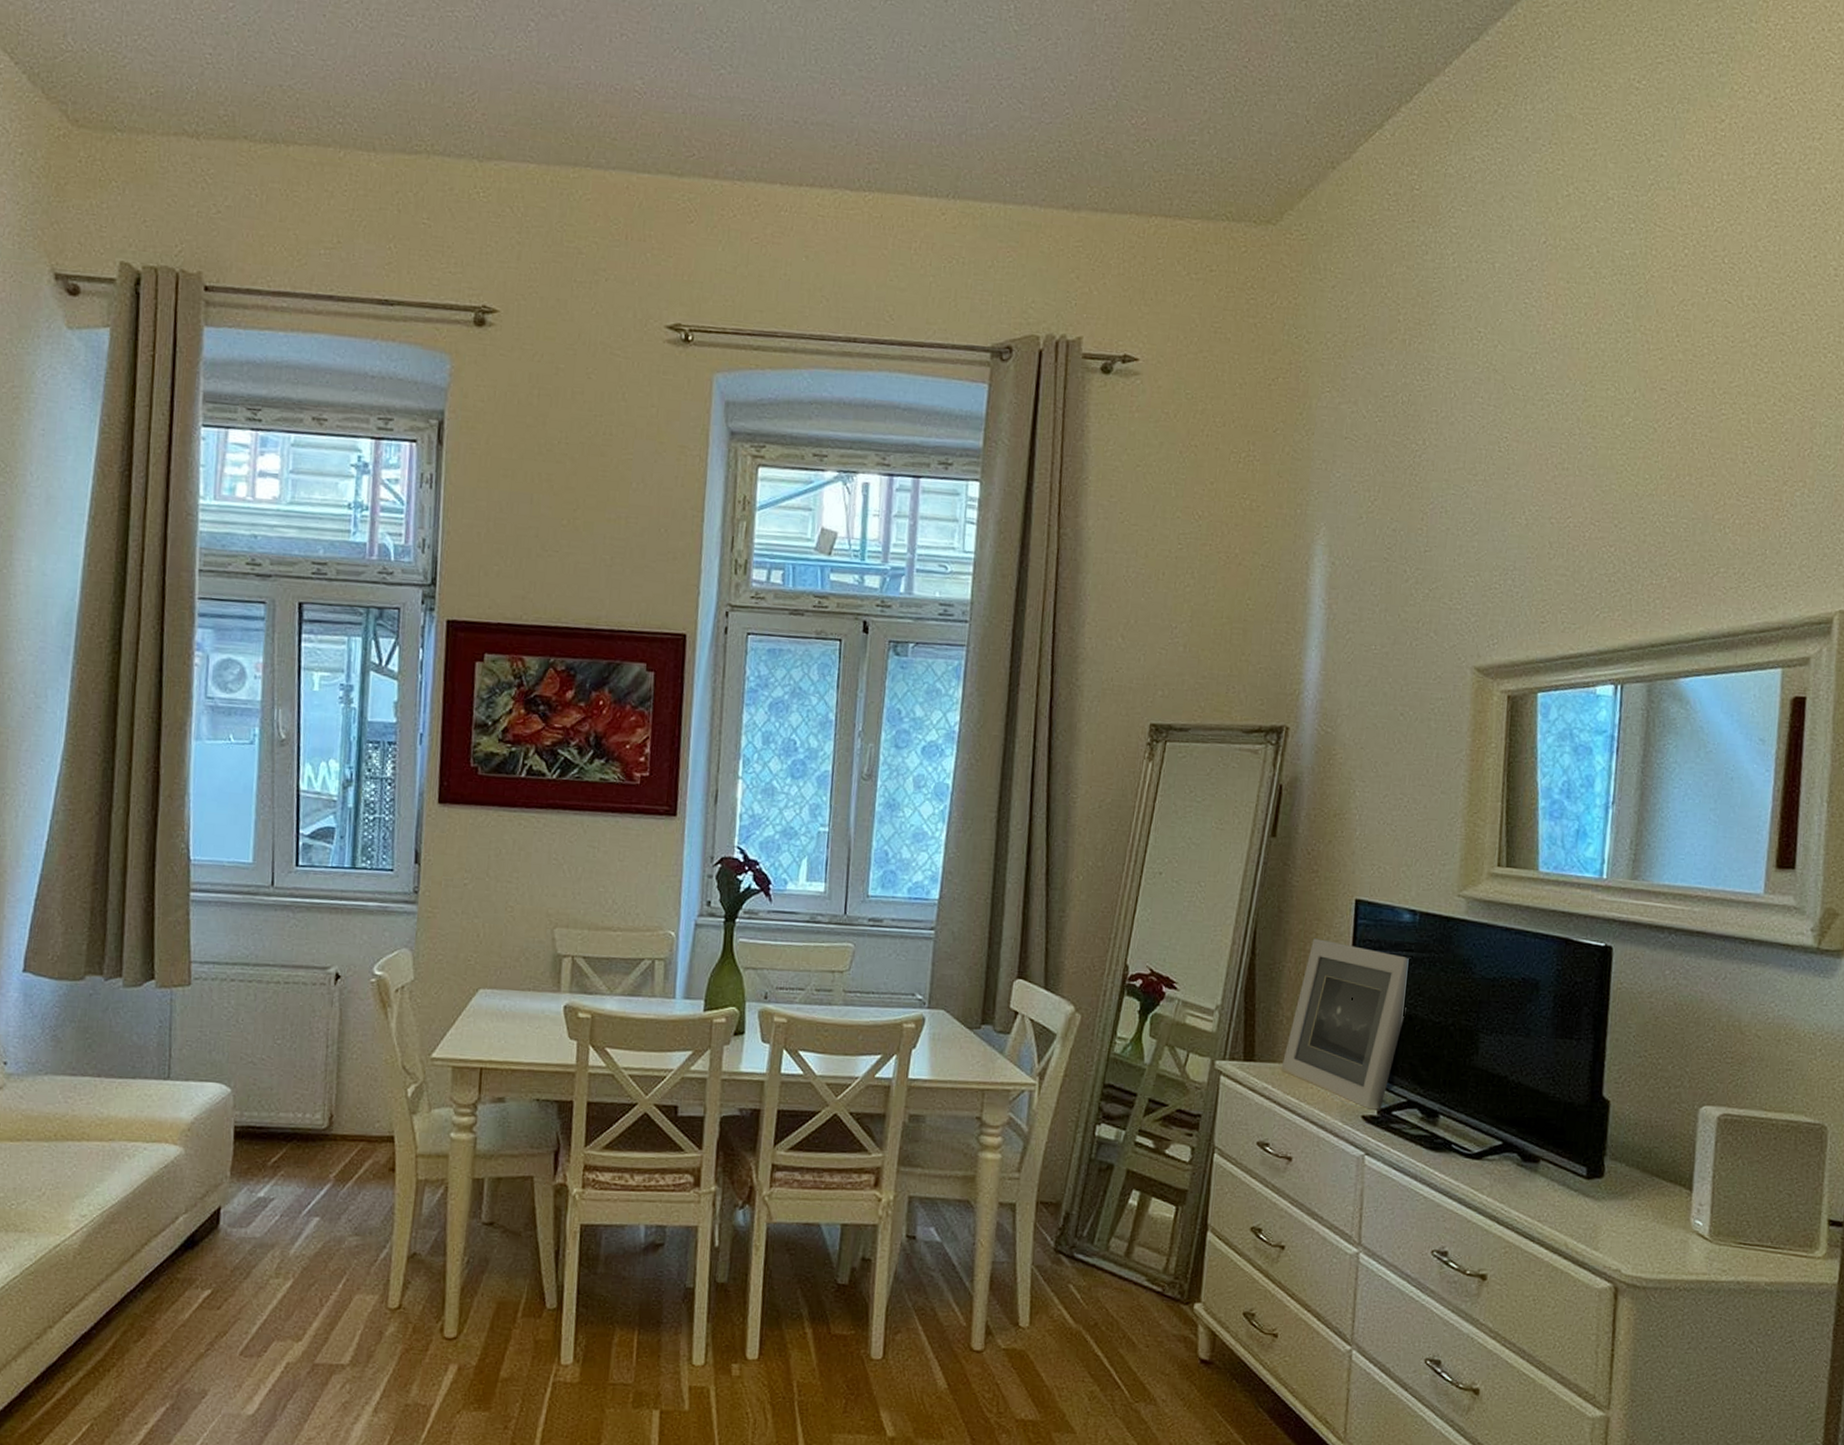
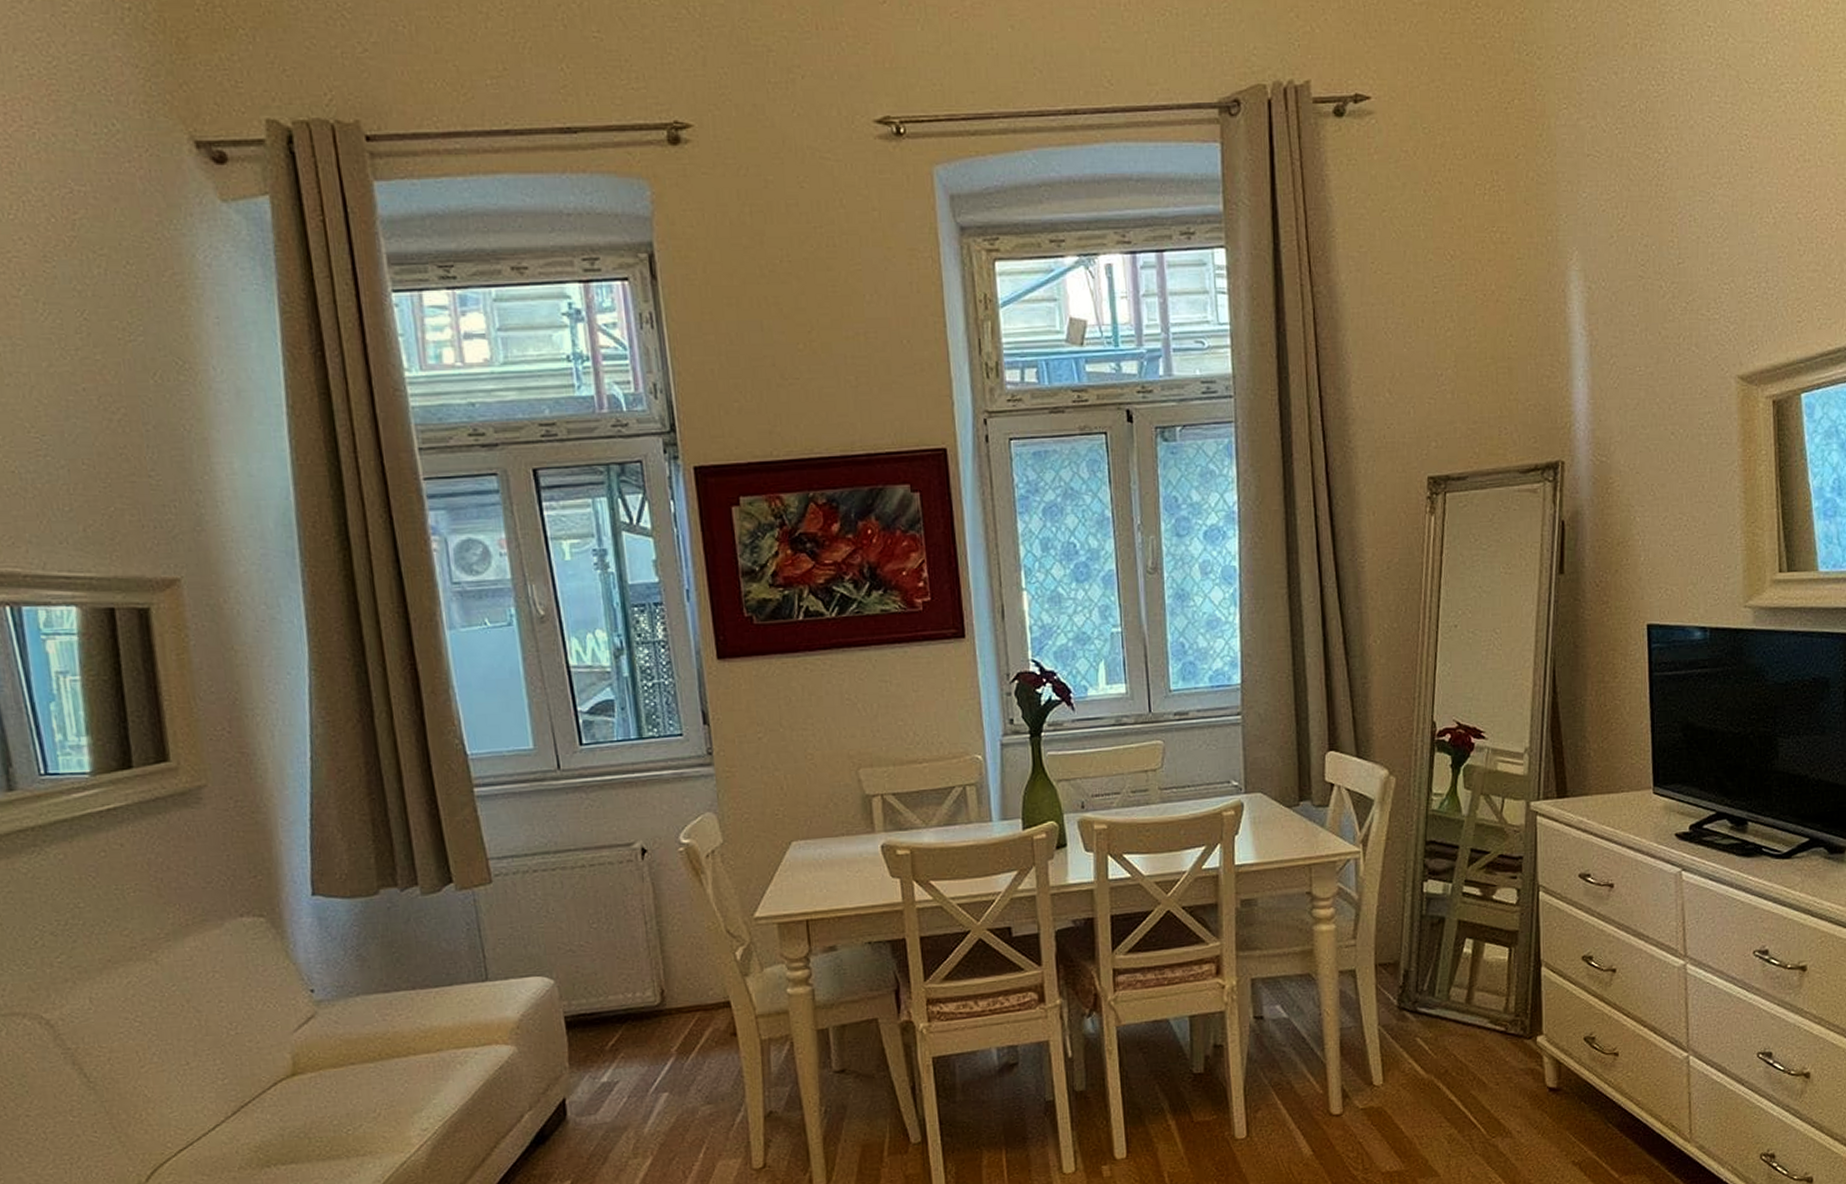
picture frame: present [1281,938,1410,1111] -> none [1593,668,1706,828]

